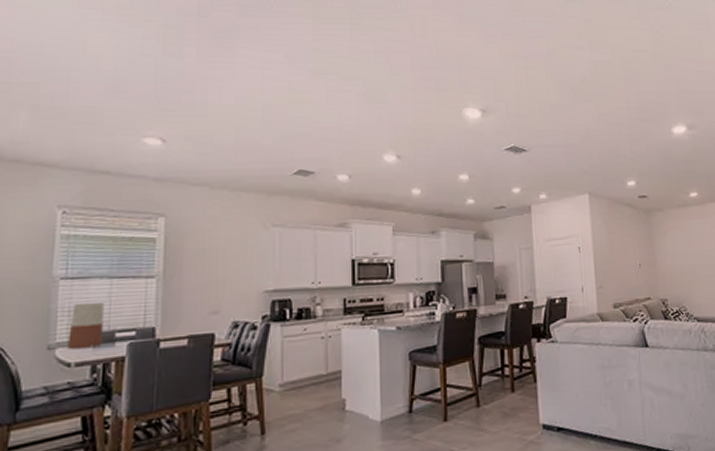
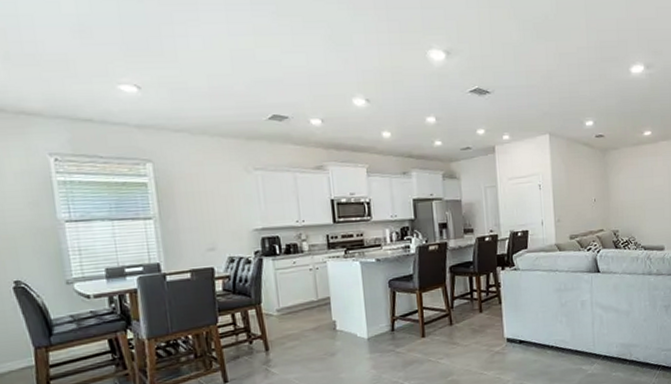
vase: present [67,302,104,350] -> none [82,242,114,284]

